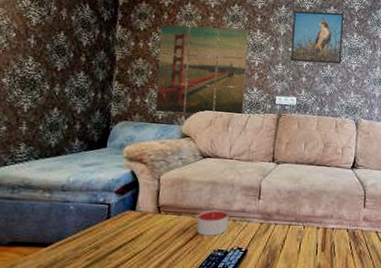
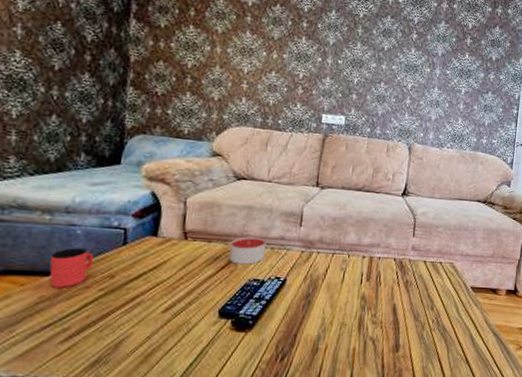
cup: none [47,222,83,258] -> present [49,248,94,288]
wall art: present [155,24,248,115] -> none [180,22,292,132]
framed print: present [290,10,345,64] -> none [340,17,402,82]

